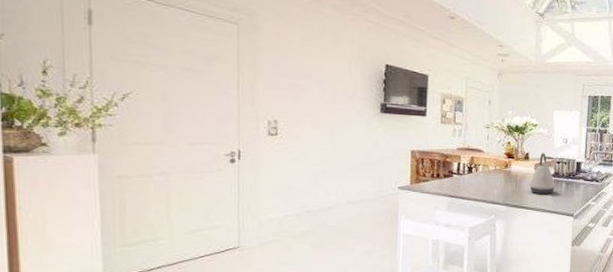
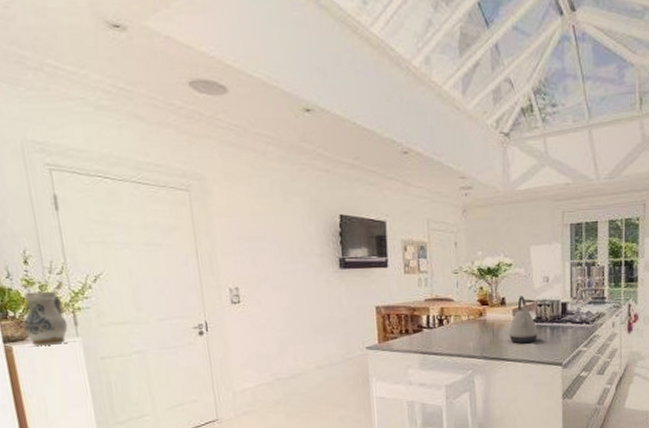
ceramic pitcher: none [29,103,84,160] -> present [22,291,68,347]

